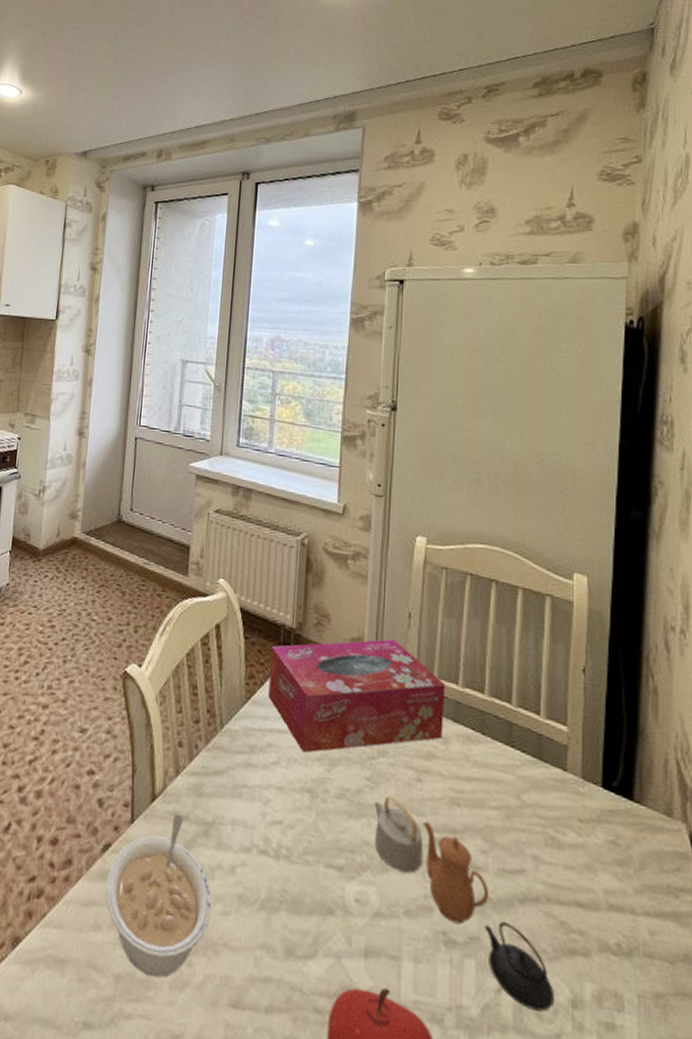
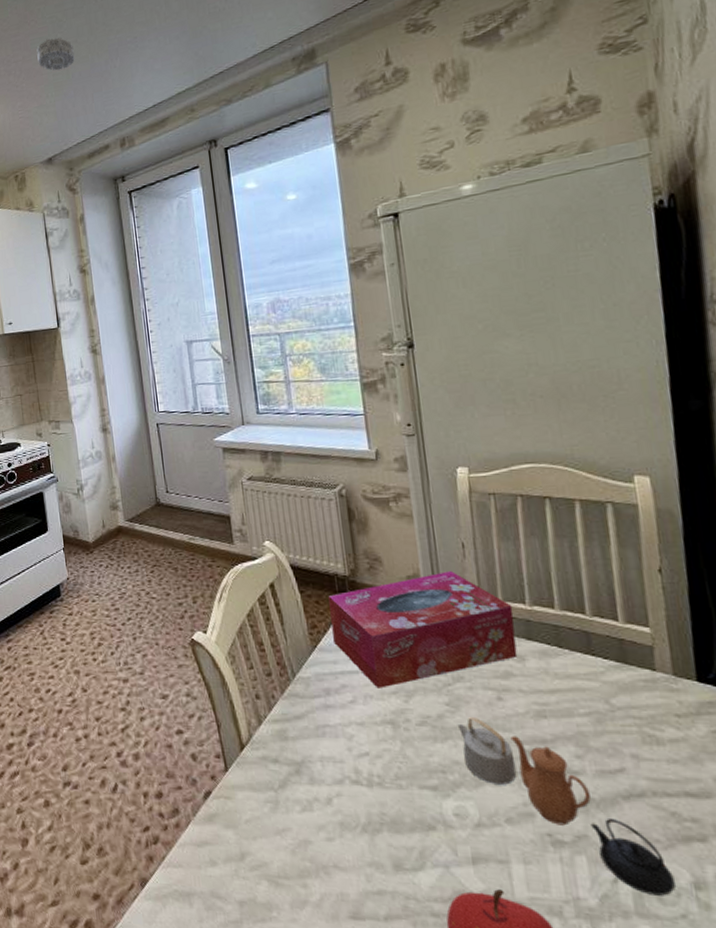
smoke detector: none [93,39,132,71] -> present [36,37,75,71]
legume: present [105,813,212,978] -> none [213,758,317,901]

